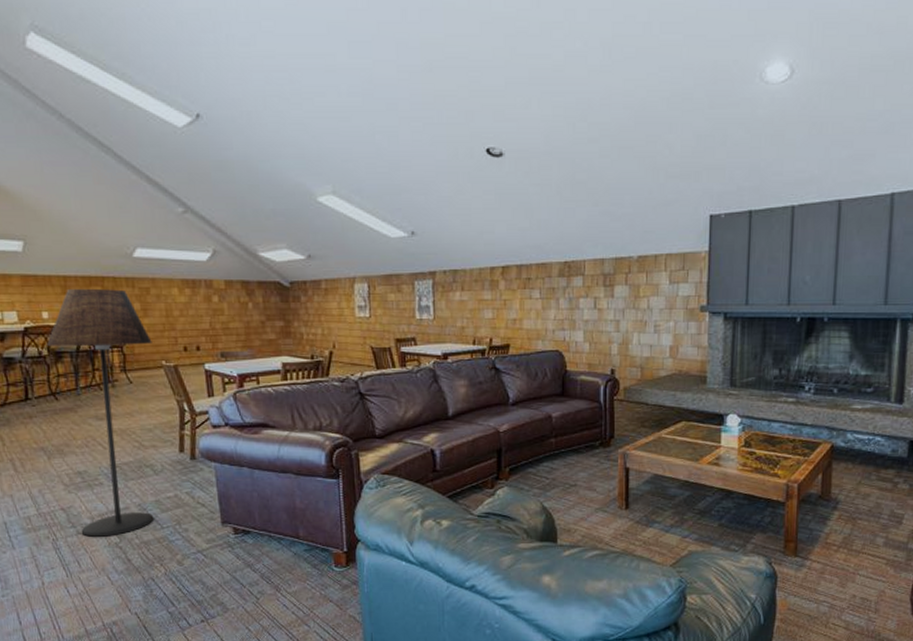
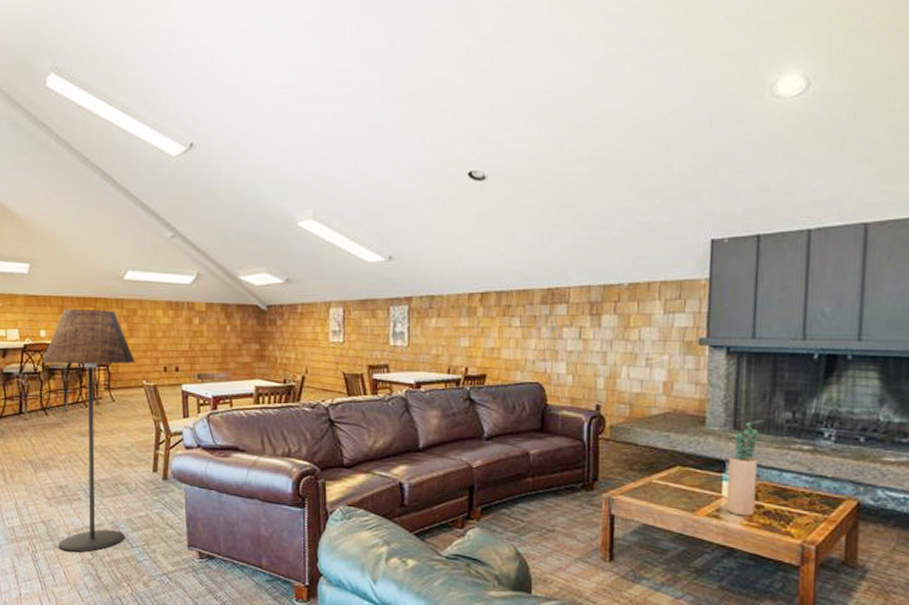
vase: none [725,376,751,462] -> present [727,418,759,517]

